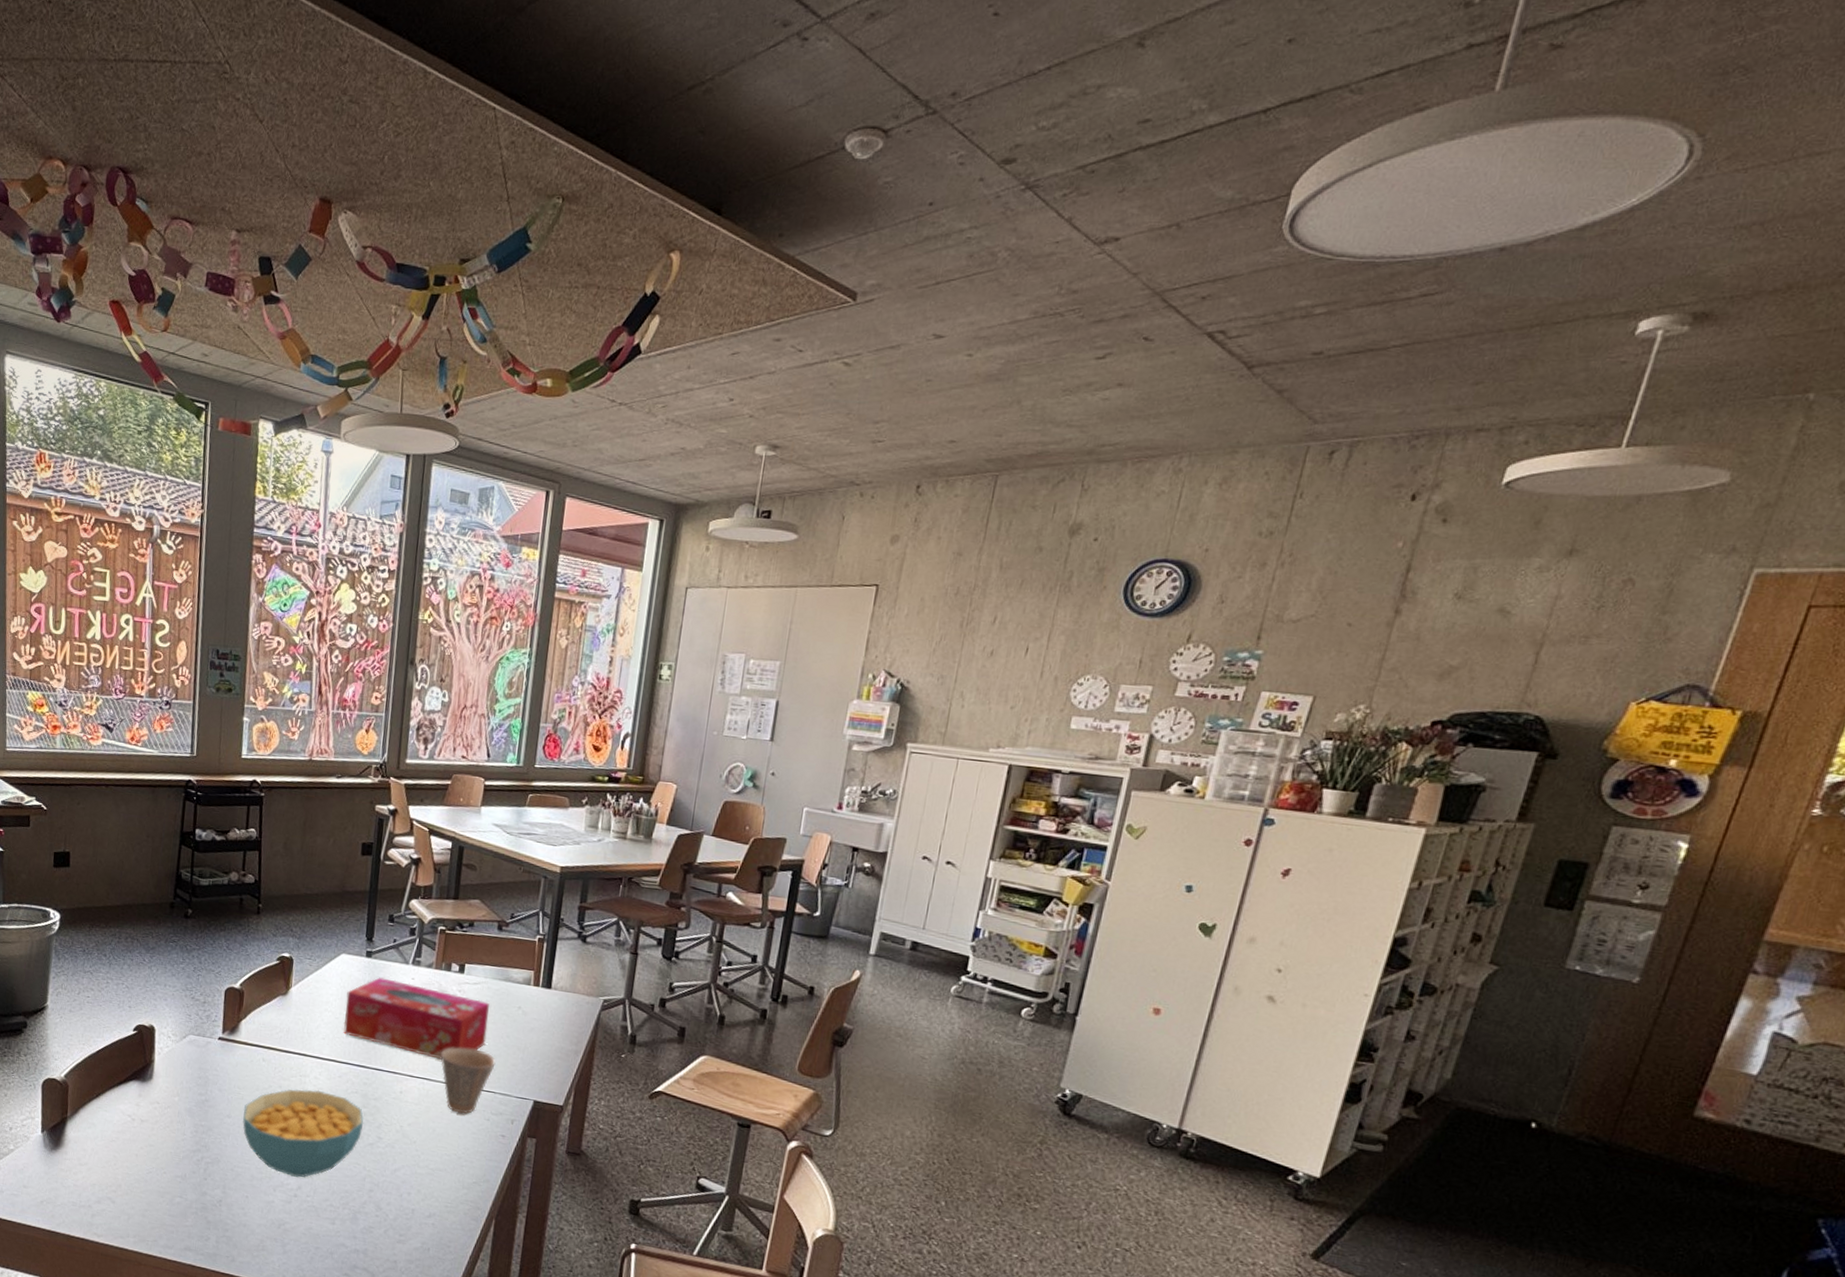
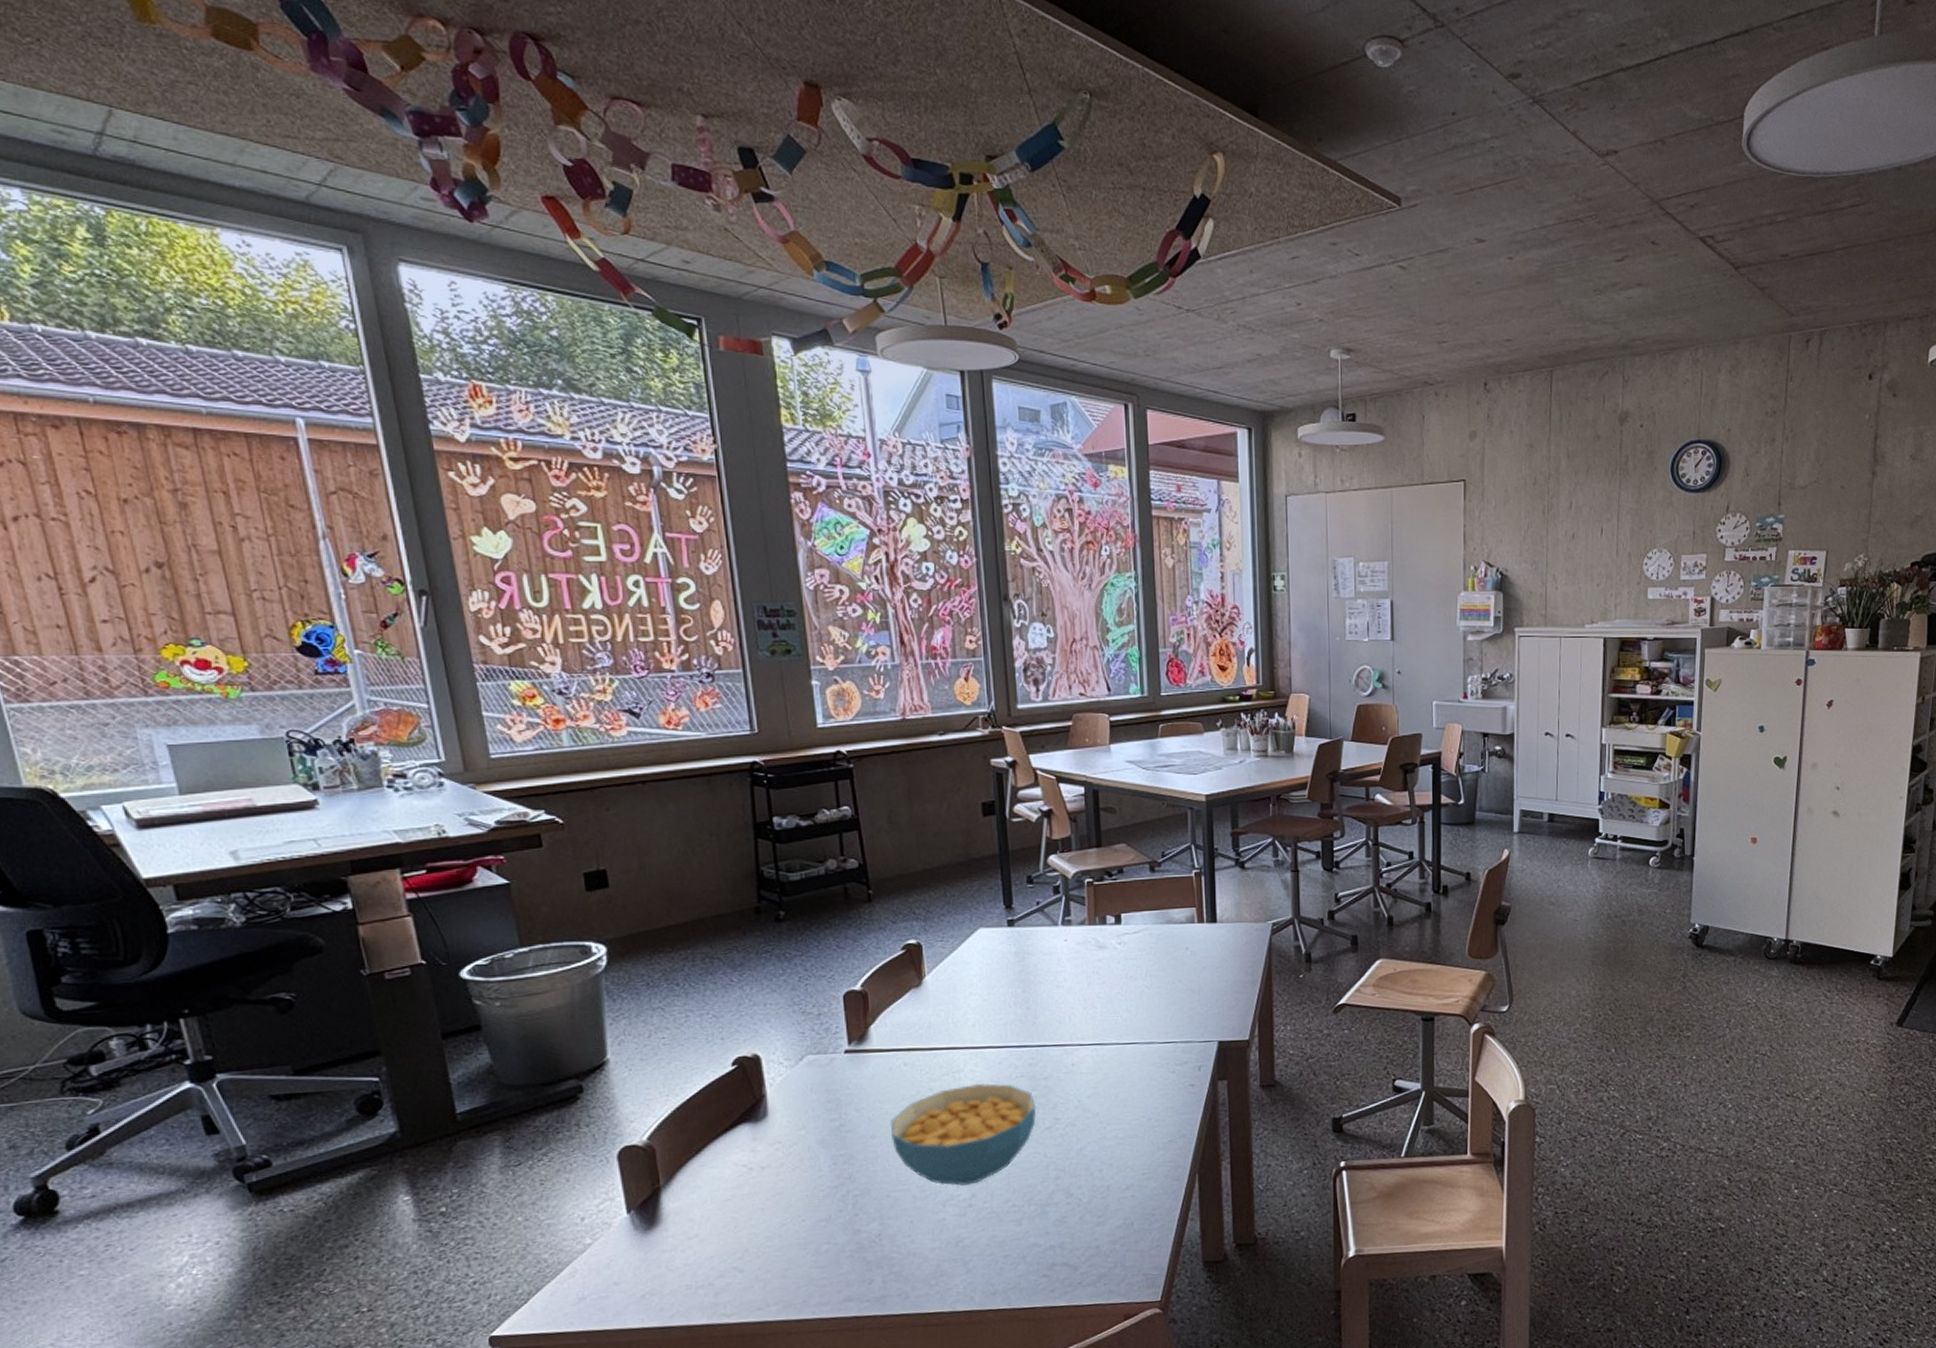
tissue box: present [343,977,489,1060] -> none [992,945,1157,1021]
cup: present [440,1047,496,1114] -> none [1110,1001,1171,1073]

